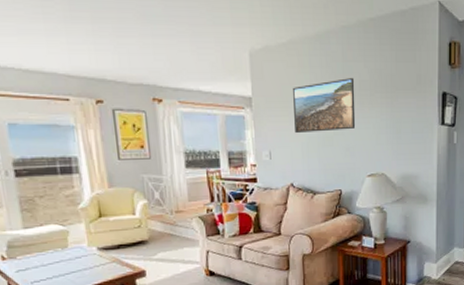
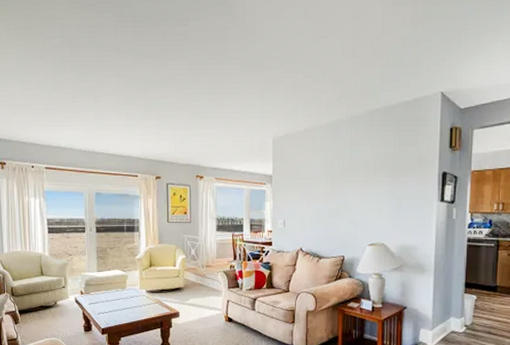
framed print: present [293,78,356,134] -> none [306,160,361,206]

